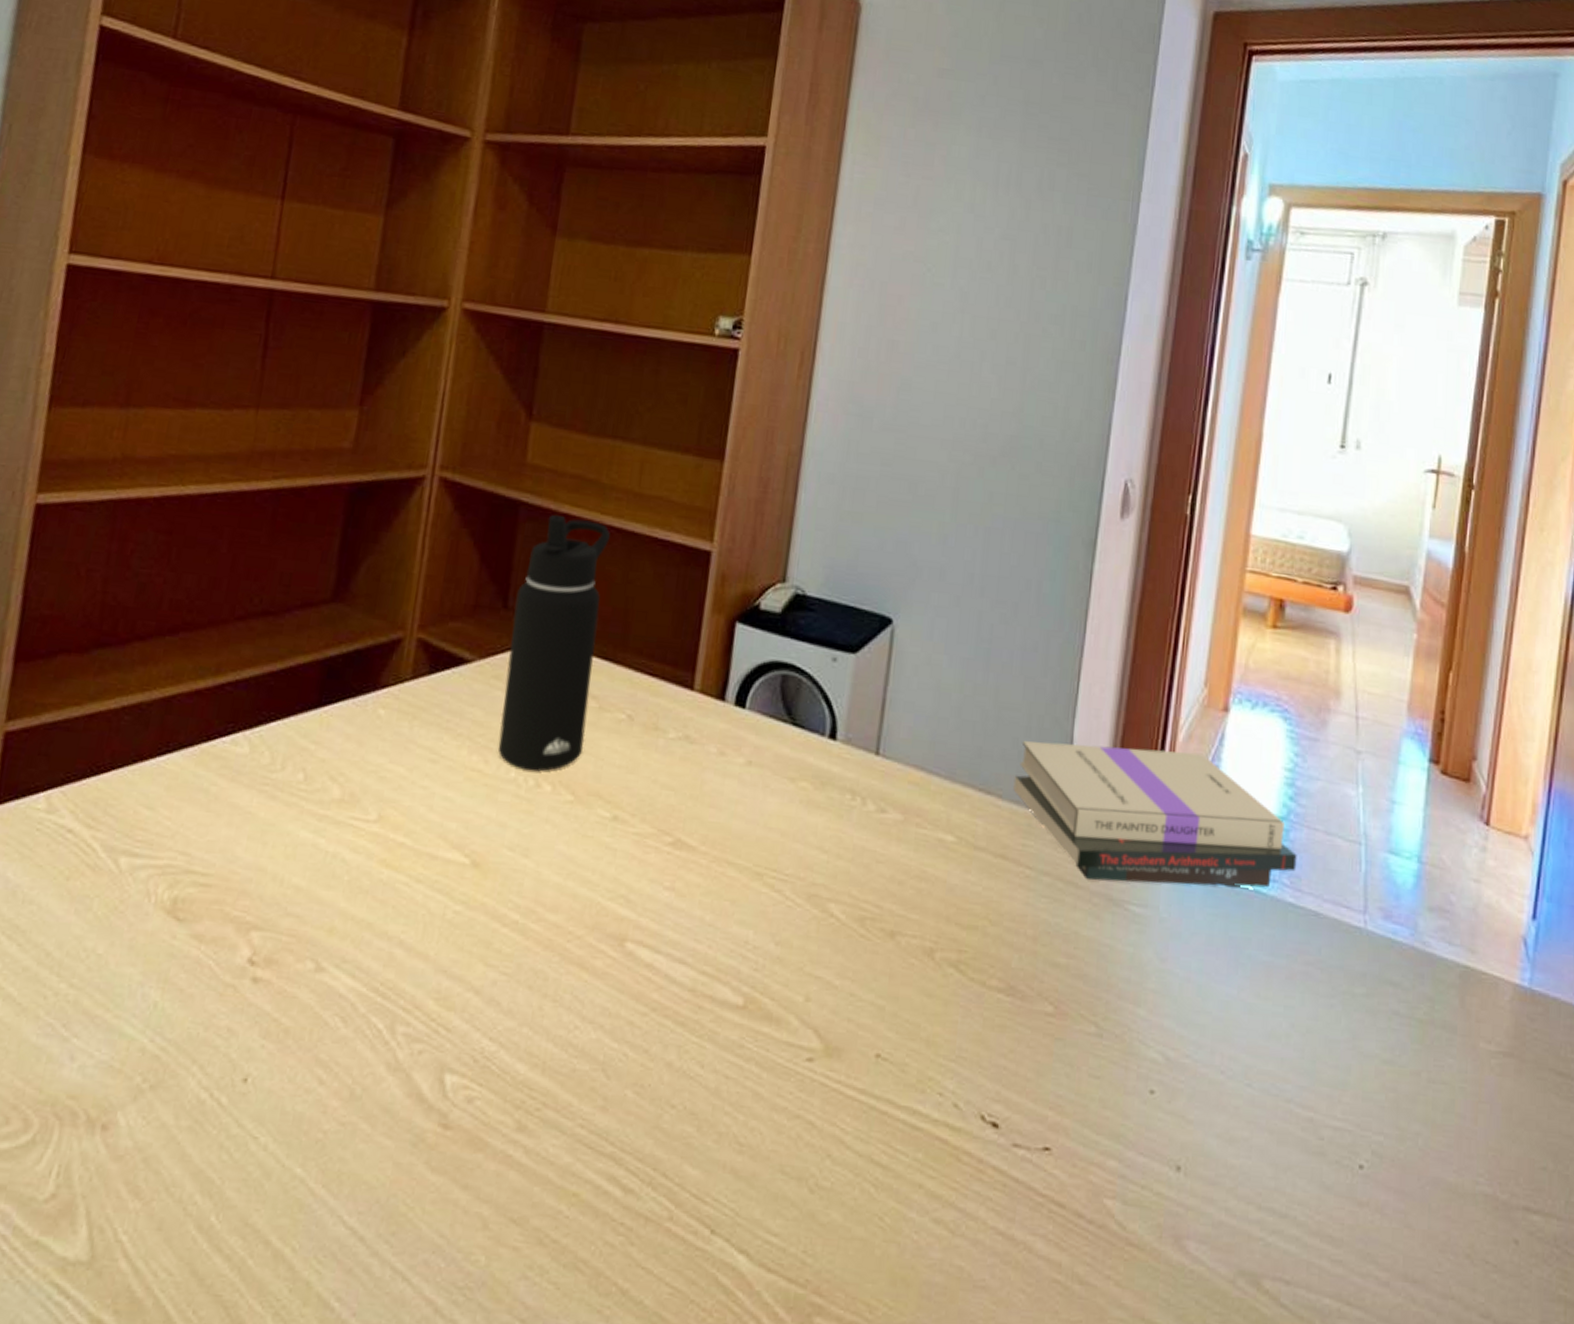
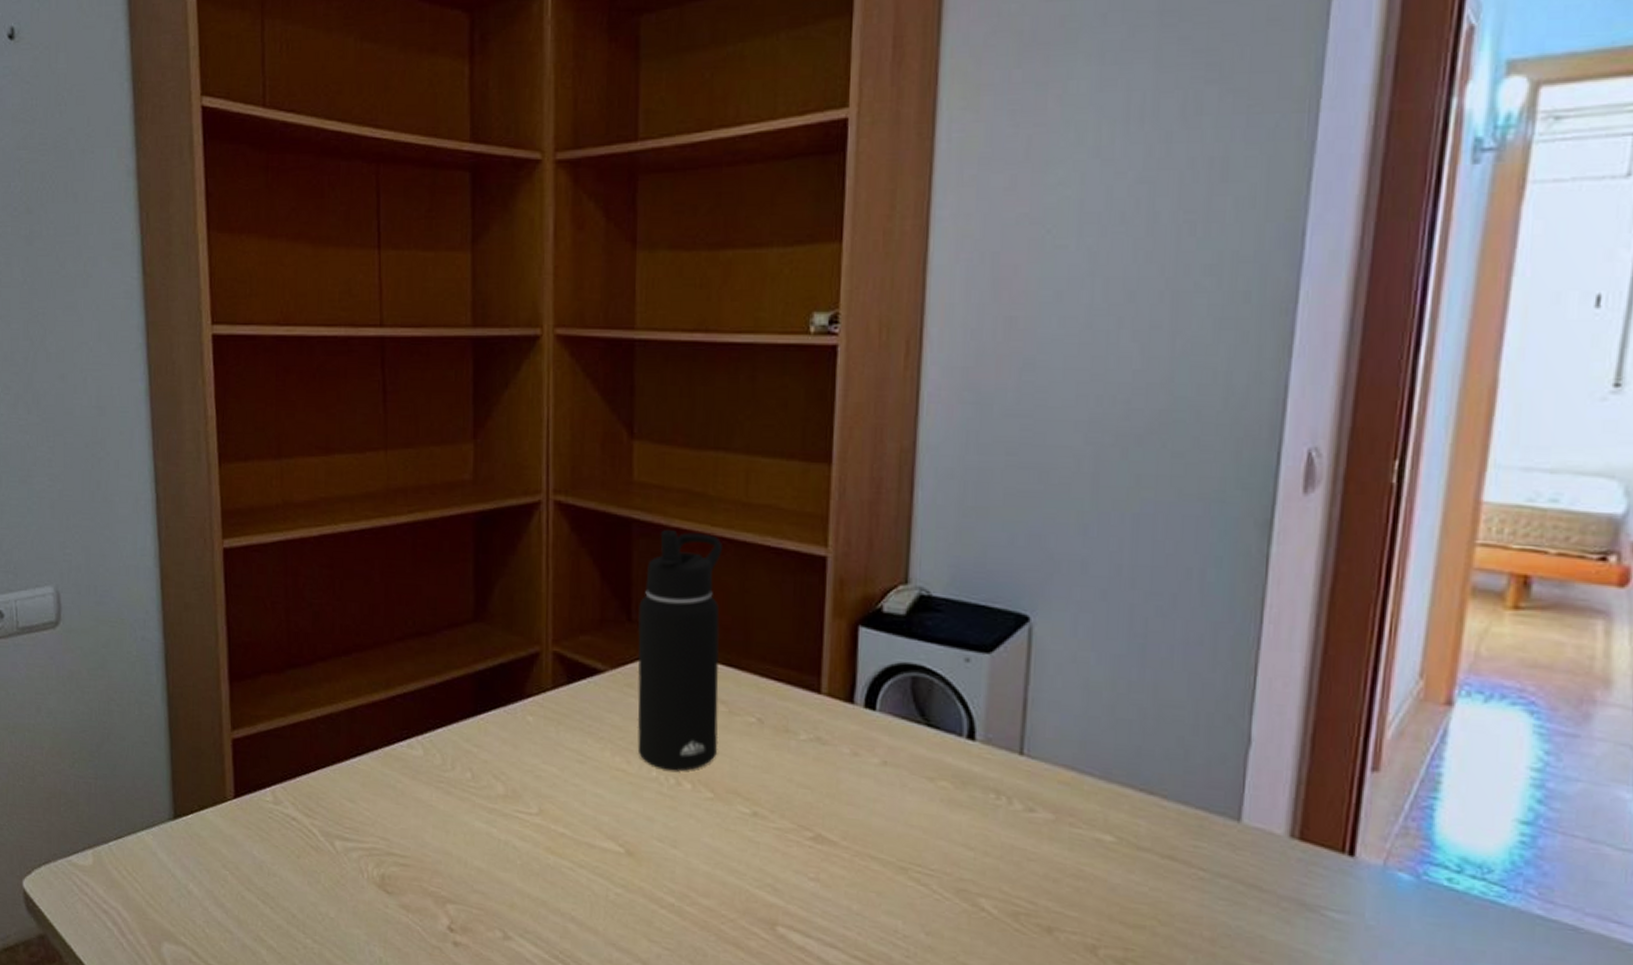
books: present [1013,741,1297,888] -> none [1180,740,1548,899]

